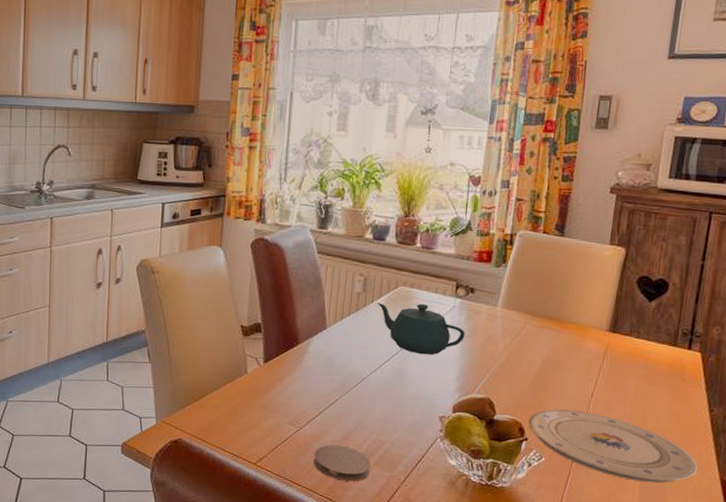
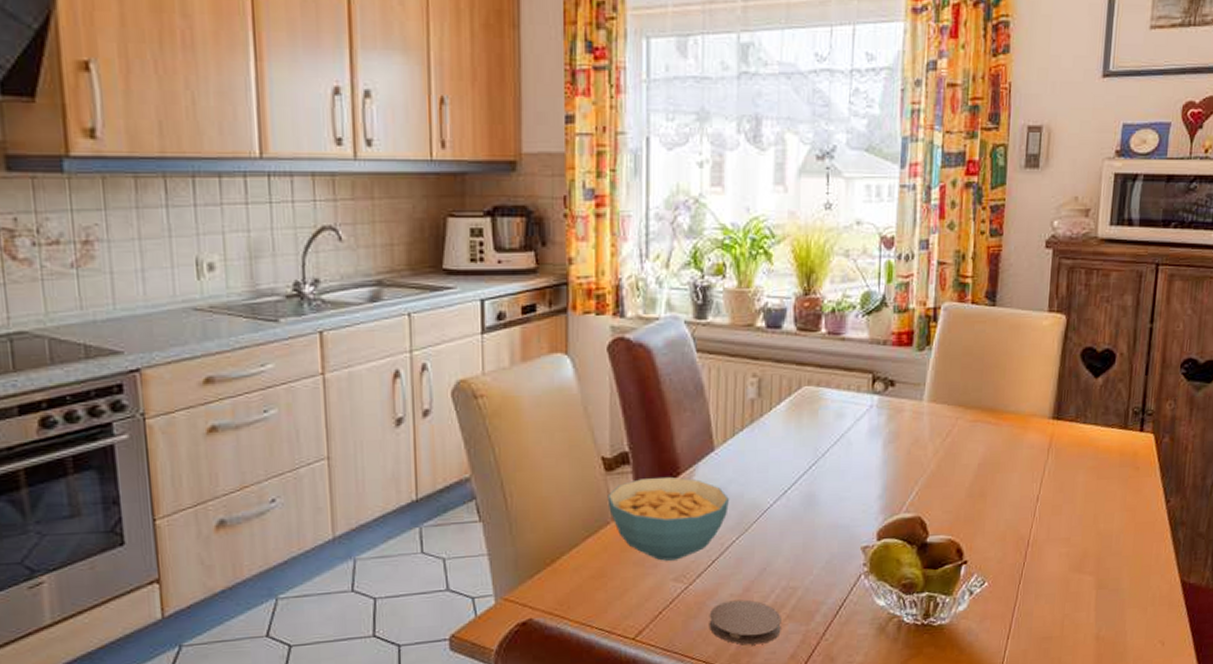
cereal bowl: none [243,344,335,409] -> present [607,476,729,561]
teapot: present [377,303,465,355] -> none [776,405,887,471]
plate: present [529,409,698,483] -> none [968,519,1157,596]

